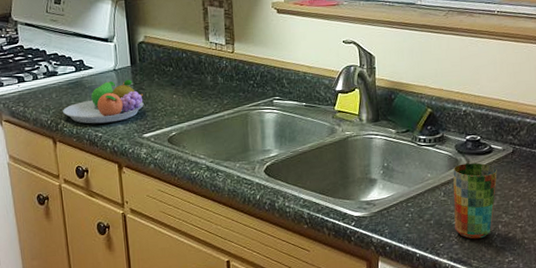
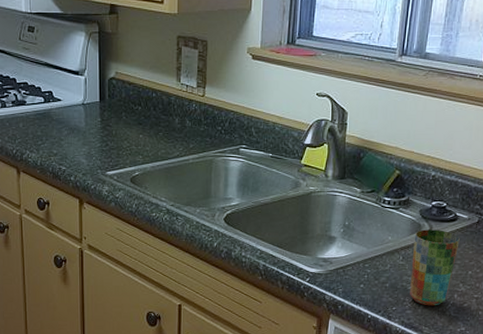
fruit bowl: present [63,79,144,124] -> none [29,114,109,157]

